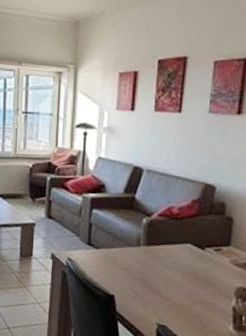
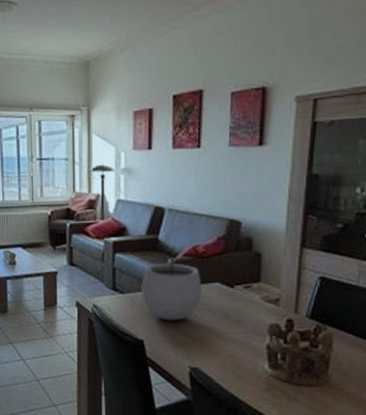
plant pot: none [115,206,174,279] -> present [141,246,202,321]

